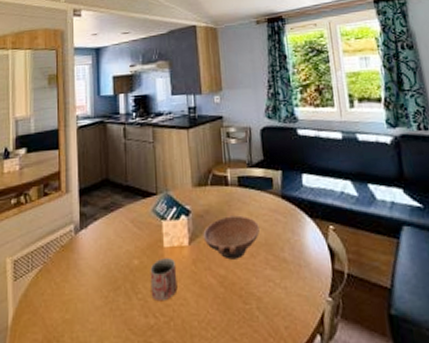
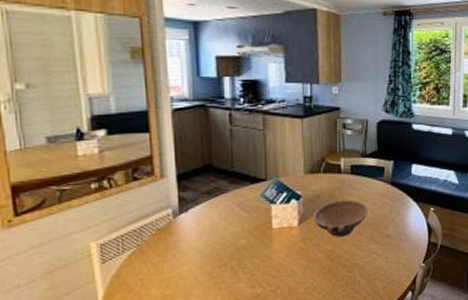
mug: present [150,258,178,302] -> none [257,237,285,274]

